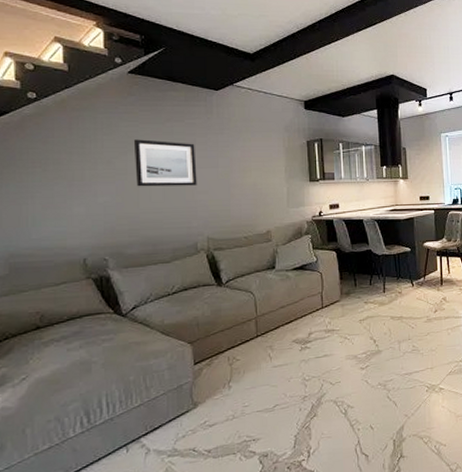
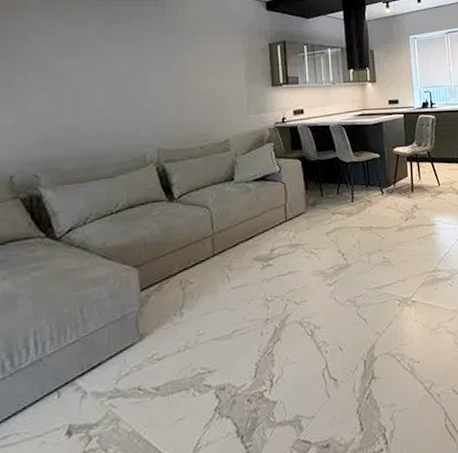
wall art: present [133,139,197,187] -> none [72,42,146,94]

